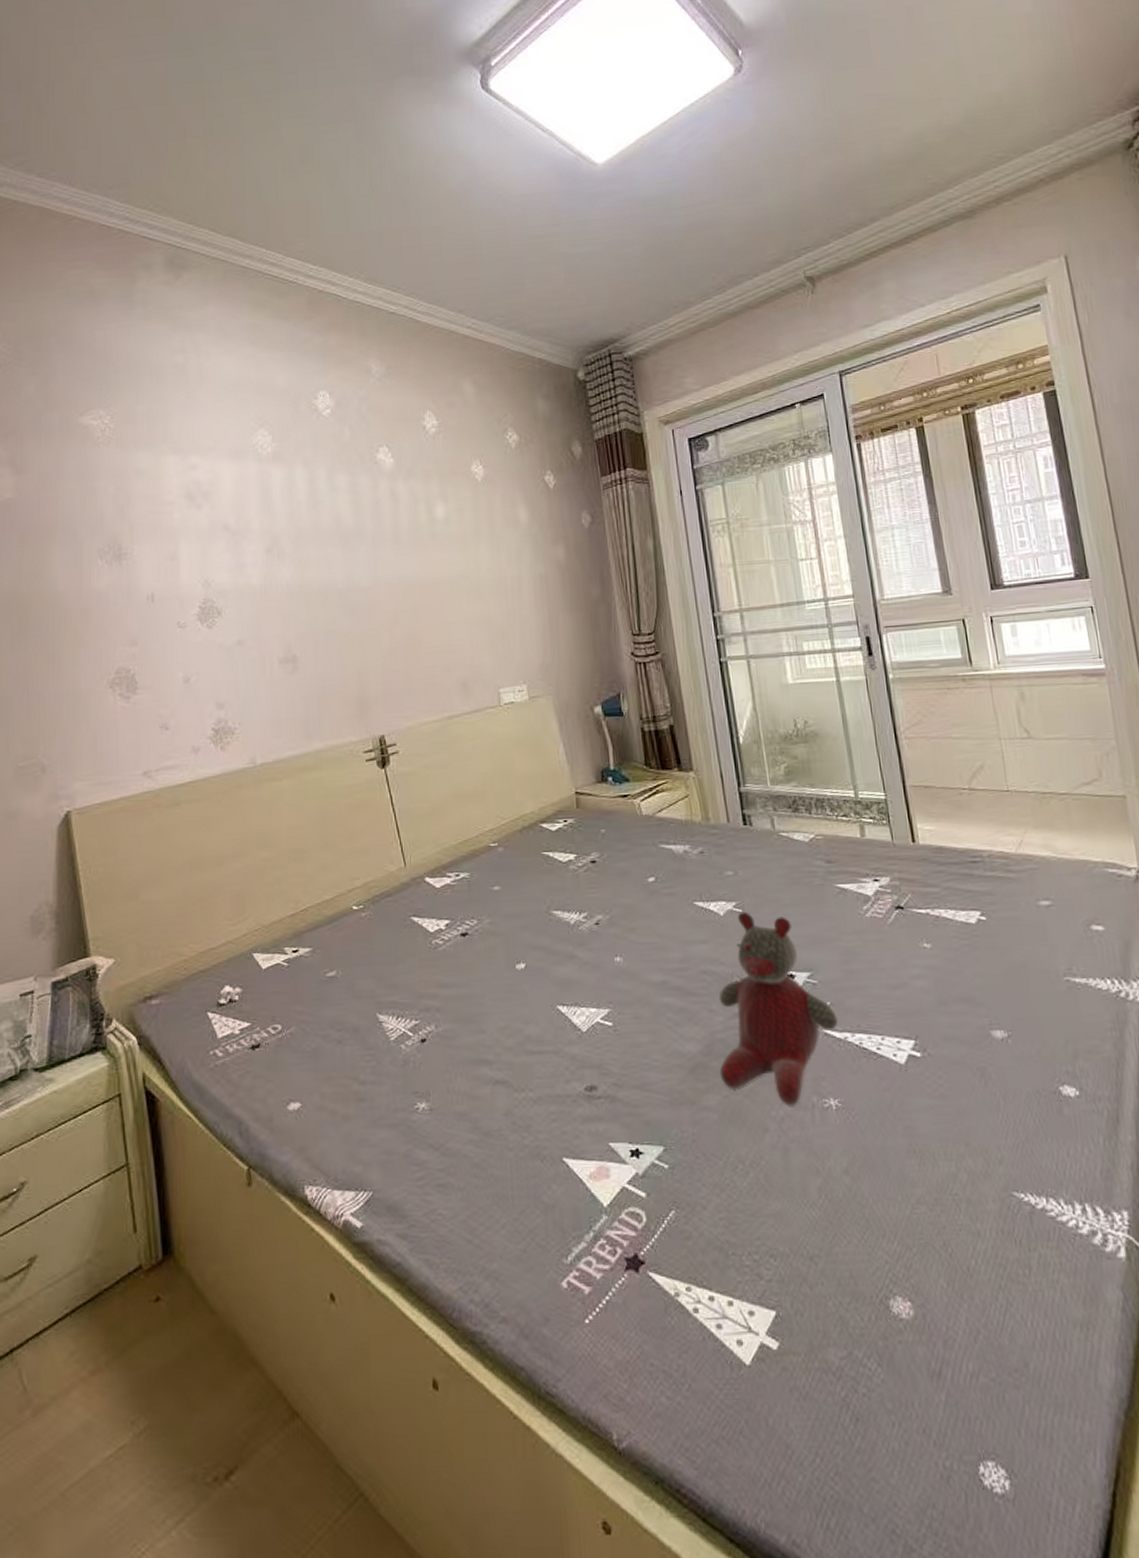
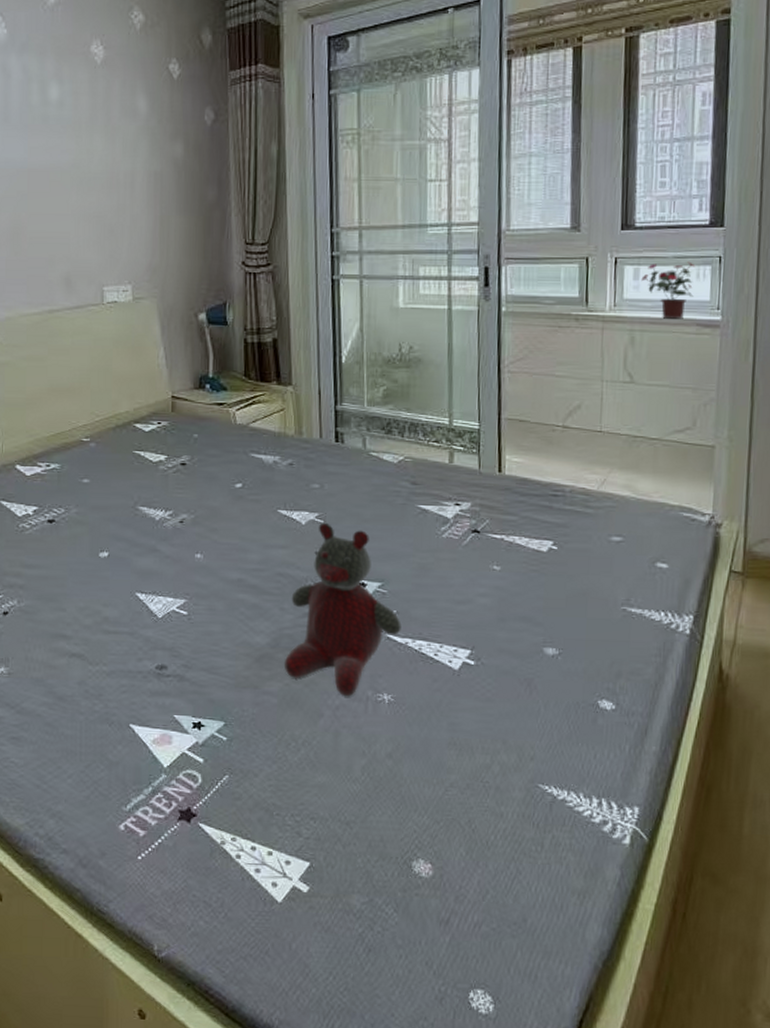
potted flower: none [1019,614,1074,672] -> present [641,261,696,319]

